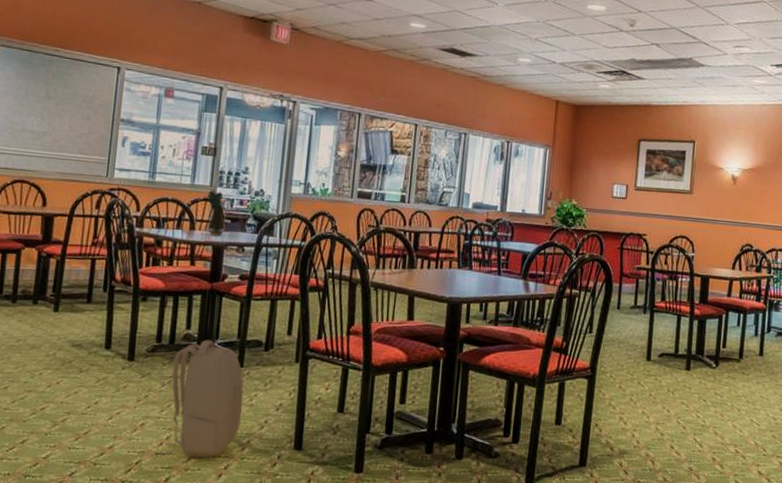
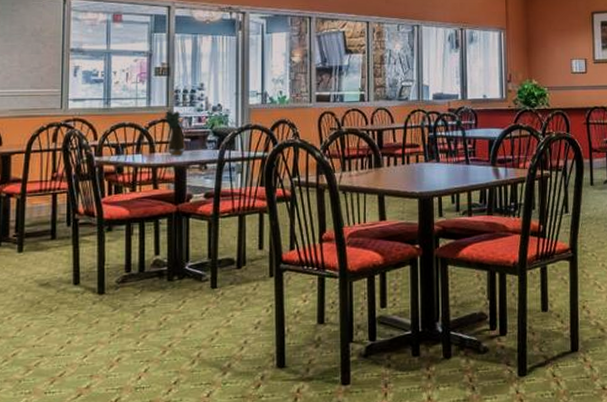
backpack: present [155,340,244,458] -> none [134,264,219,390]

